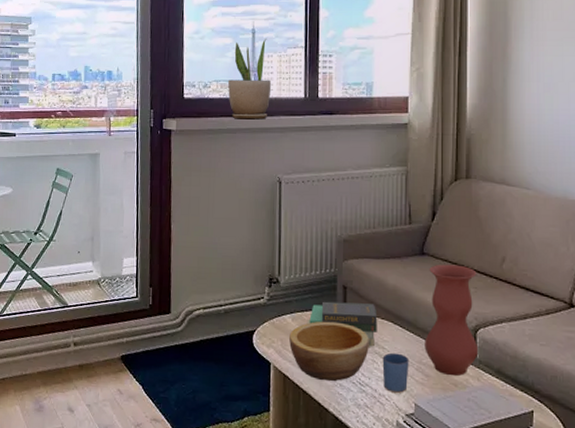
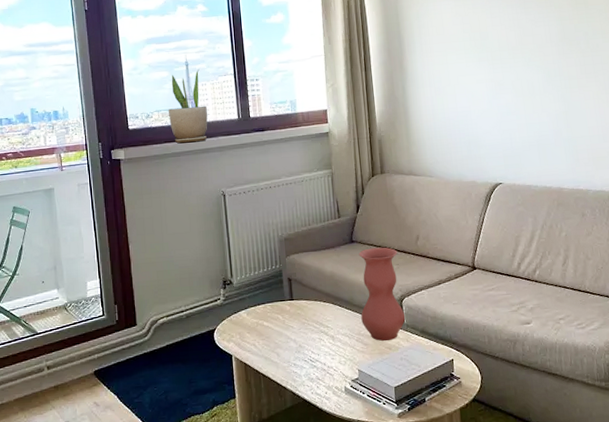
bowl: present [289,321,369,382] -> none [246,310,316,364]
books: present [307,301,378,347] -> none [260,290,321,328]
mug: present [382,352,409,393] -> none [327,329,351,363]

